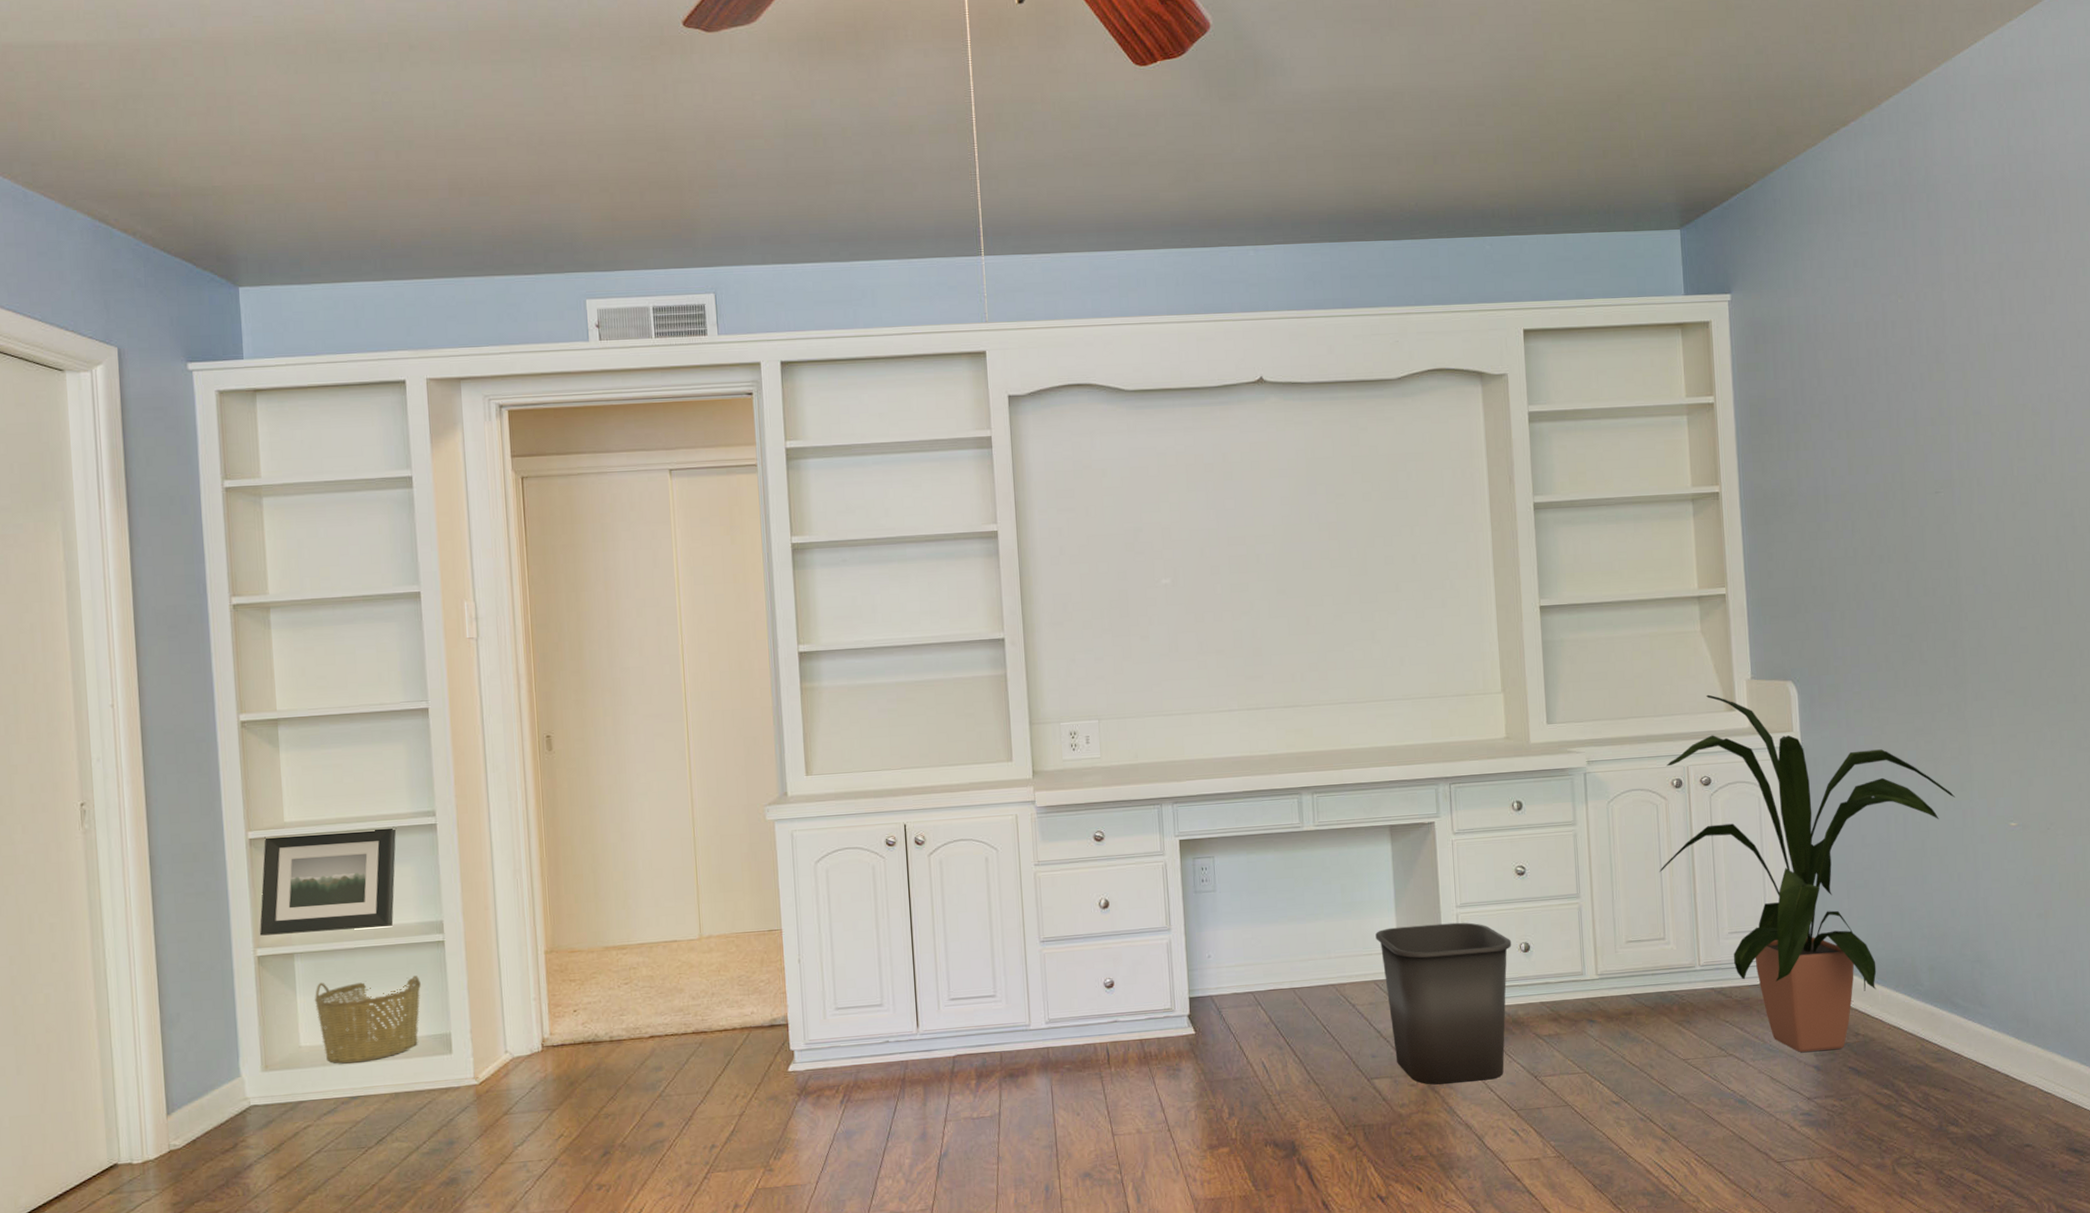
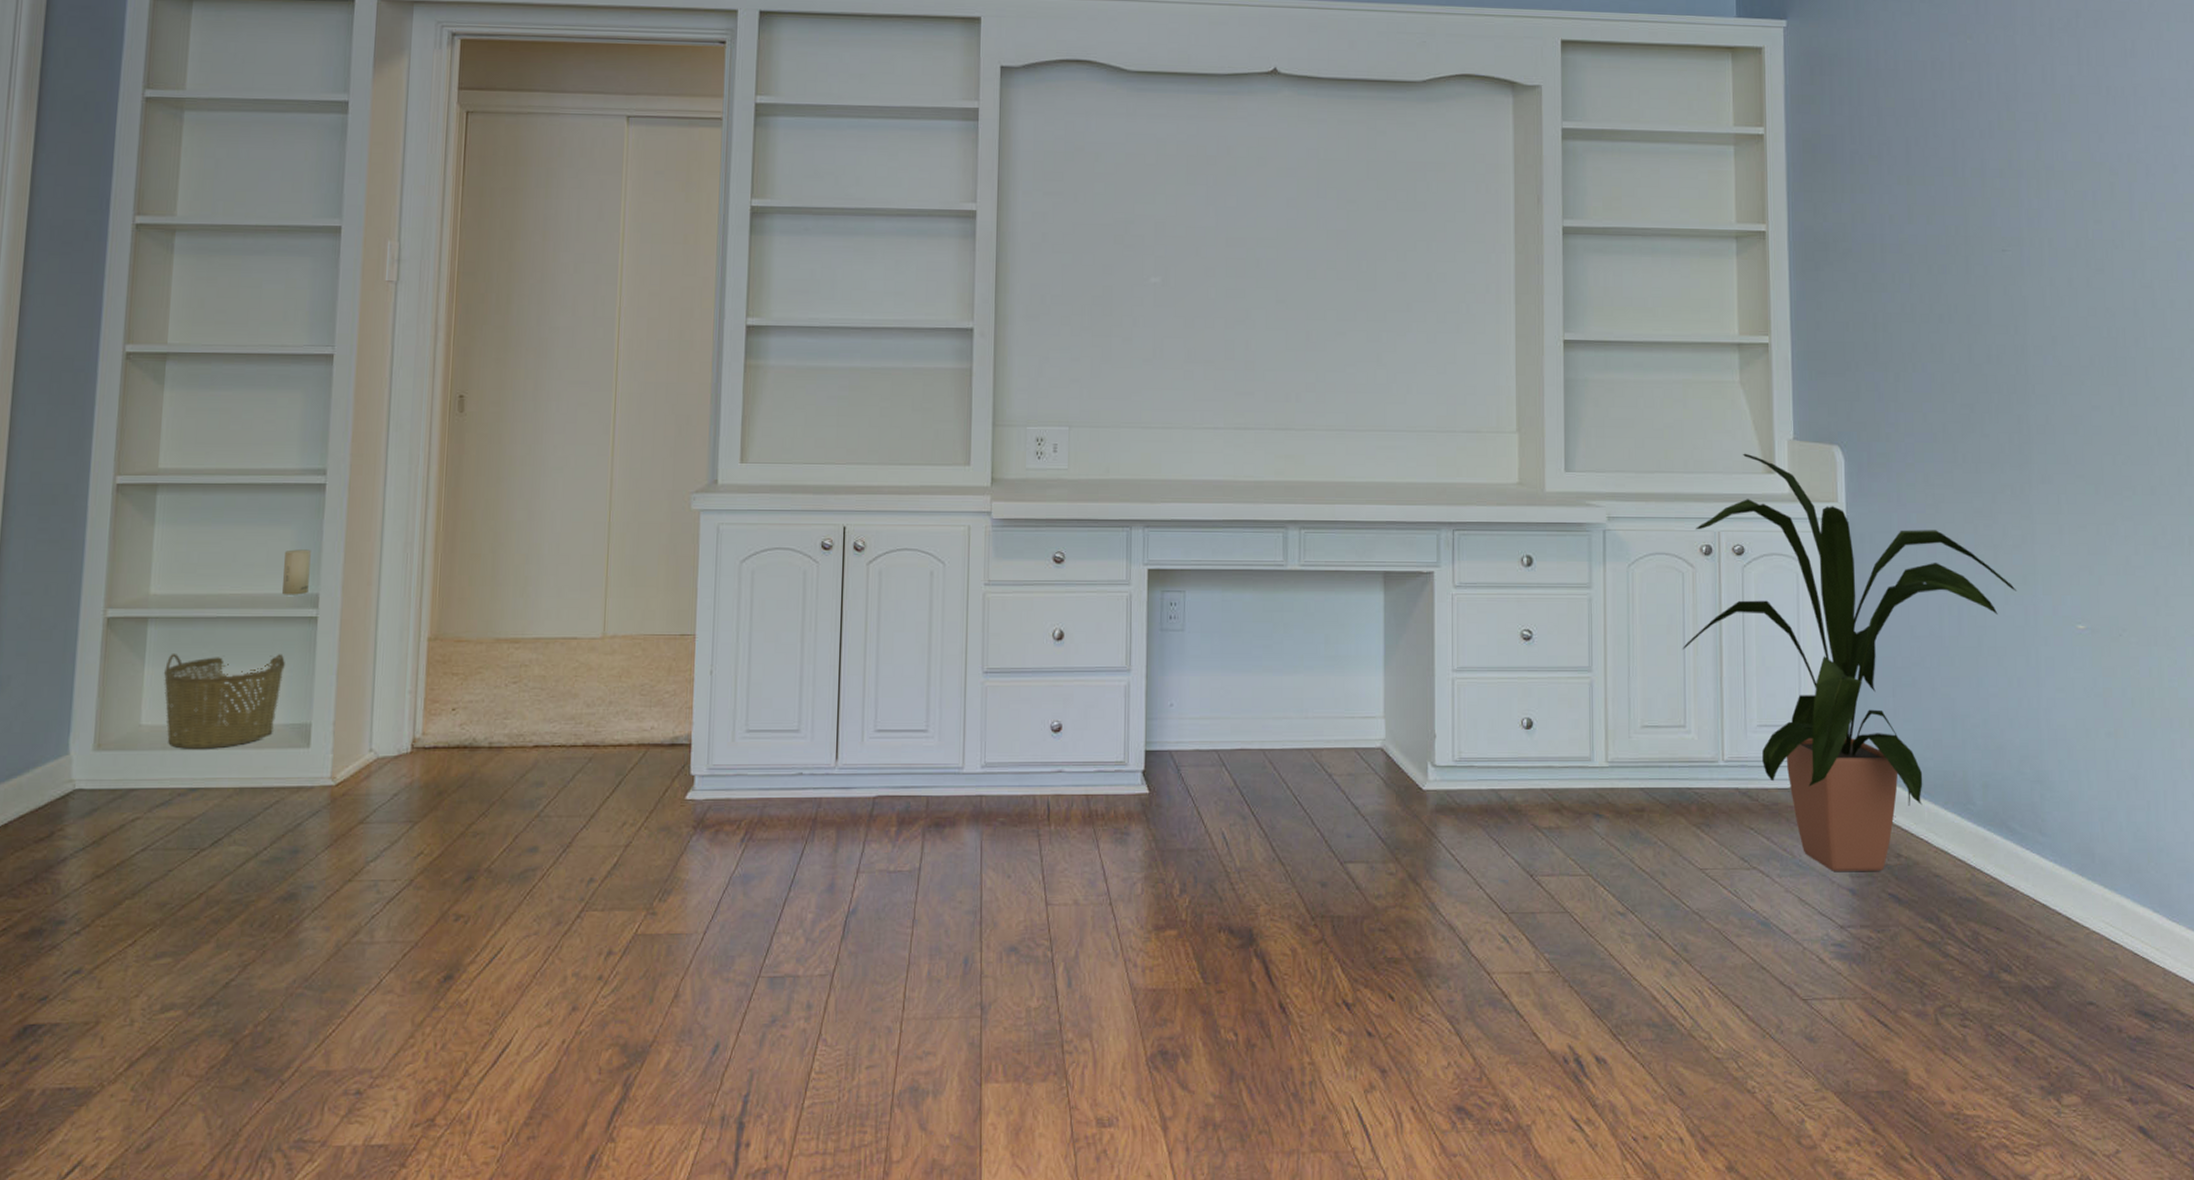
picture frame: present [259,826,397,936] -> none [112,483,281,595]
candle: none [408,883,433,924] -> present [282,549,311,595]
waste bin: present [1375,922,1512,1085] -> none [1360,688,1513,875]

